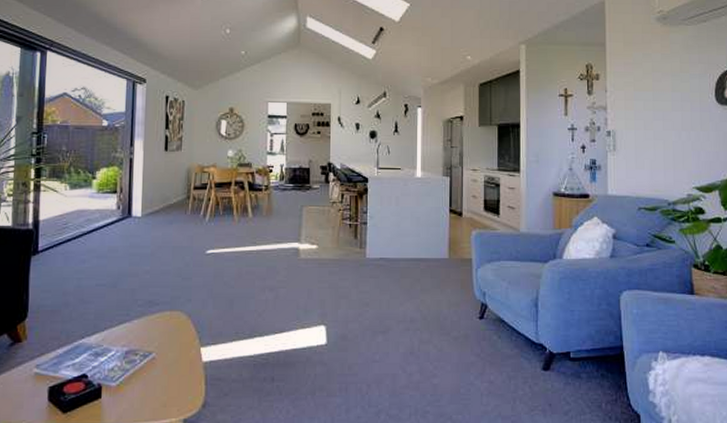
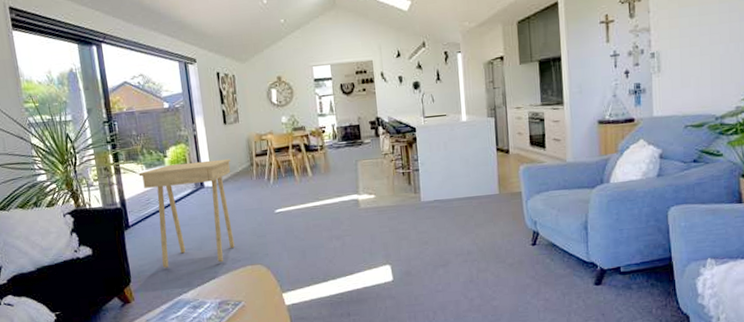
side table: none [60,187,166,304] -> present [138,158,235,268]

